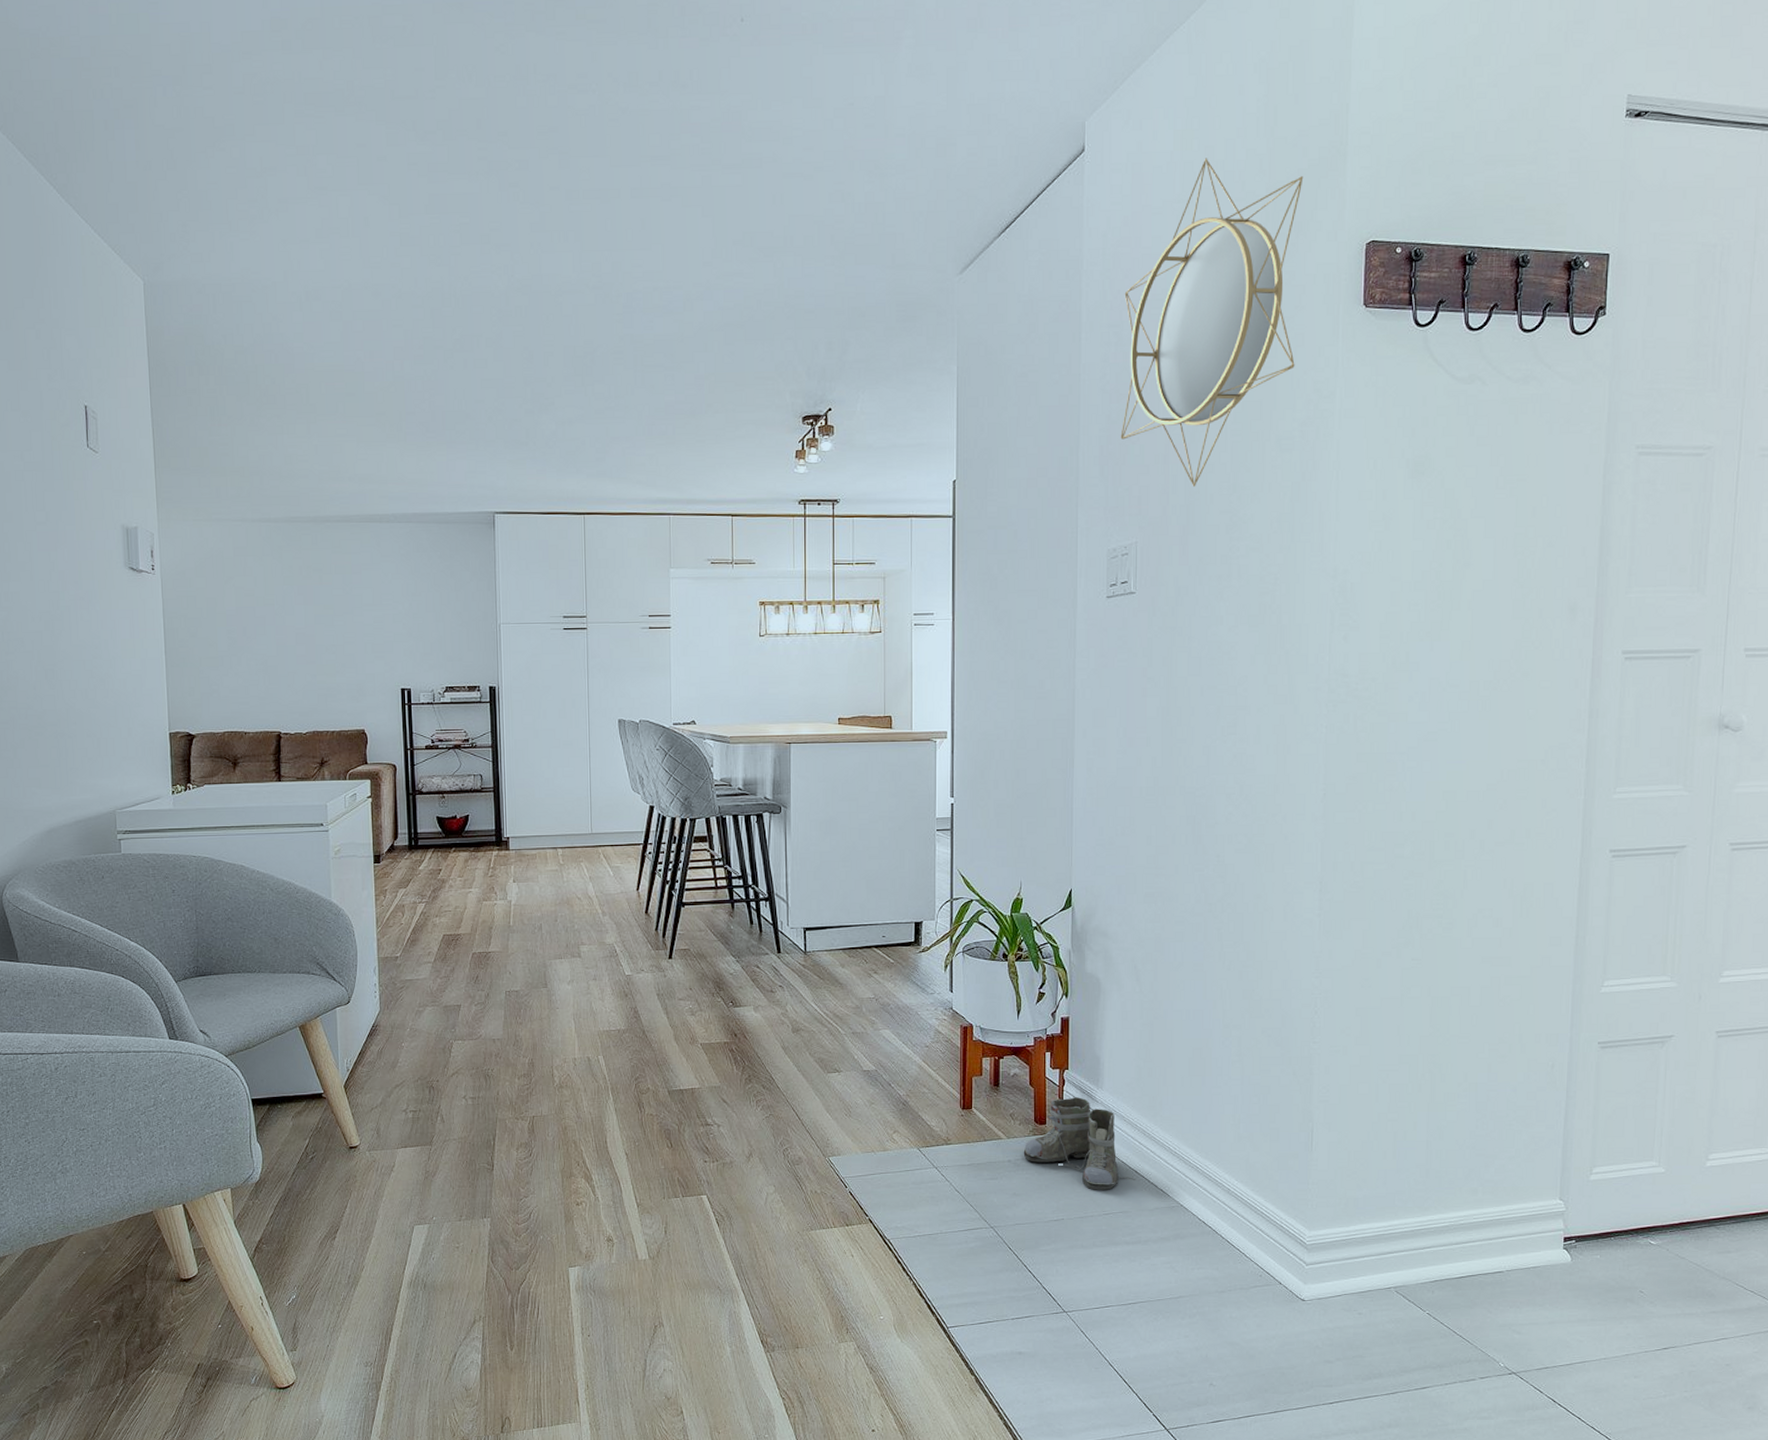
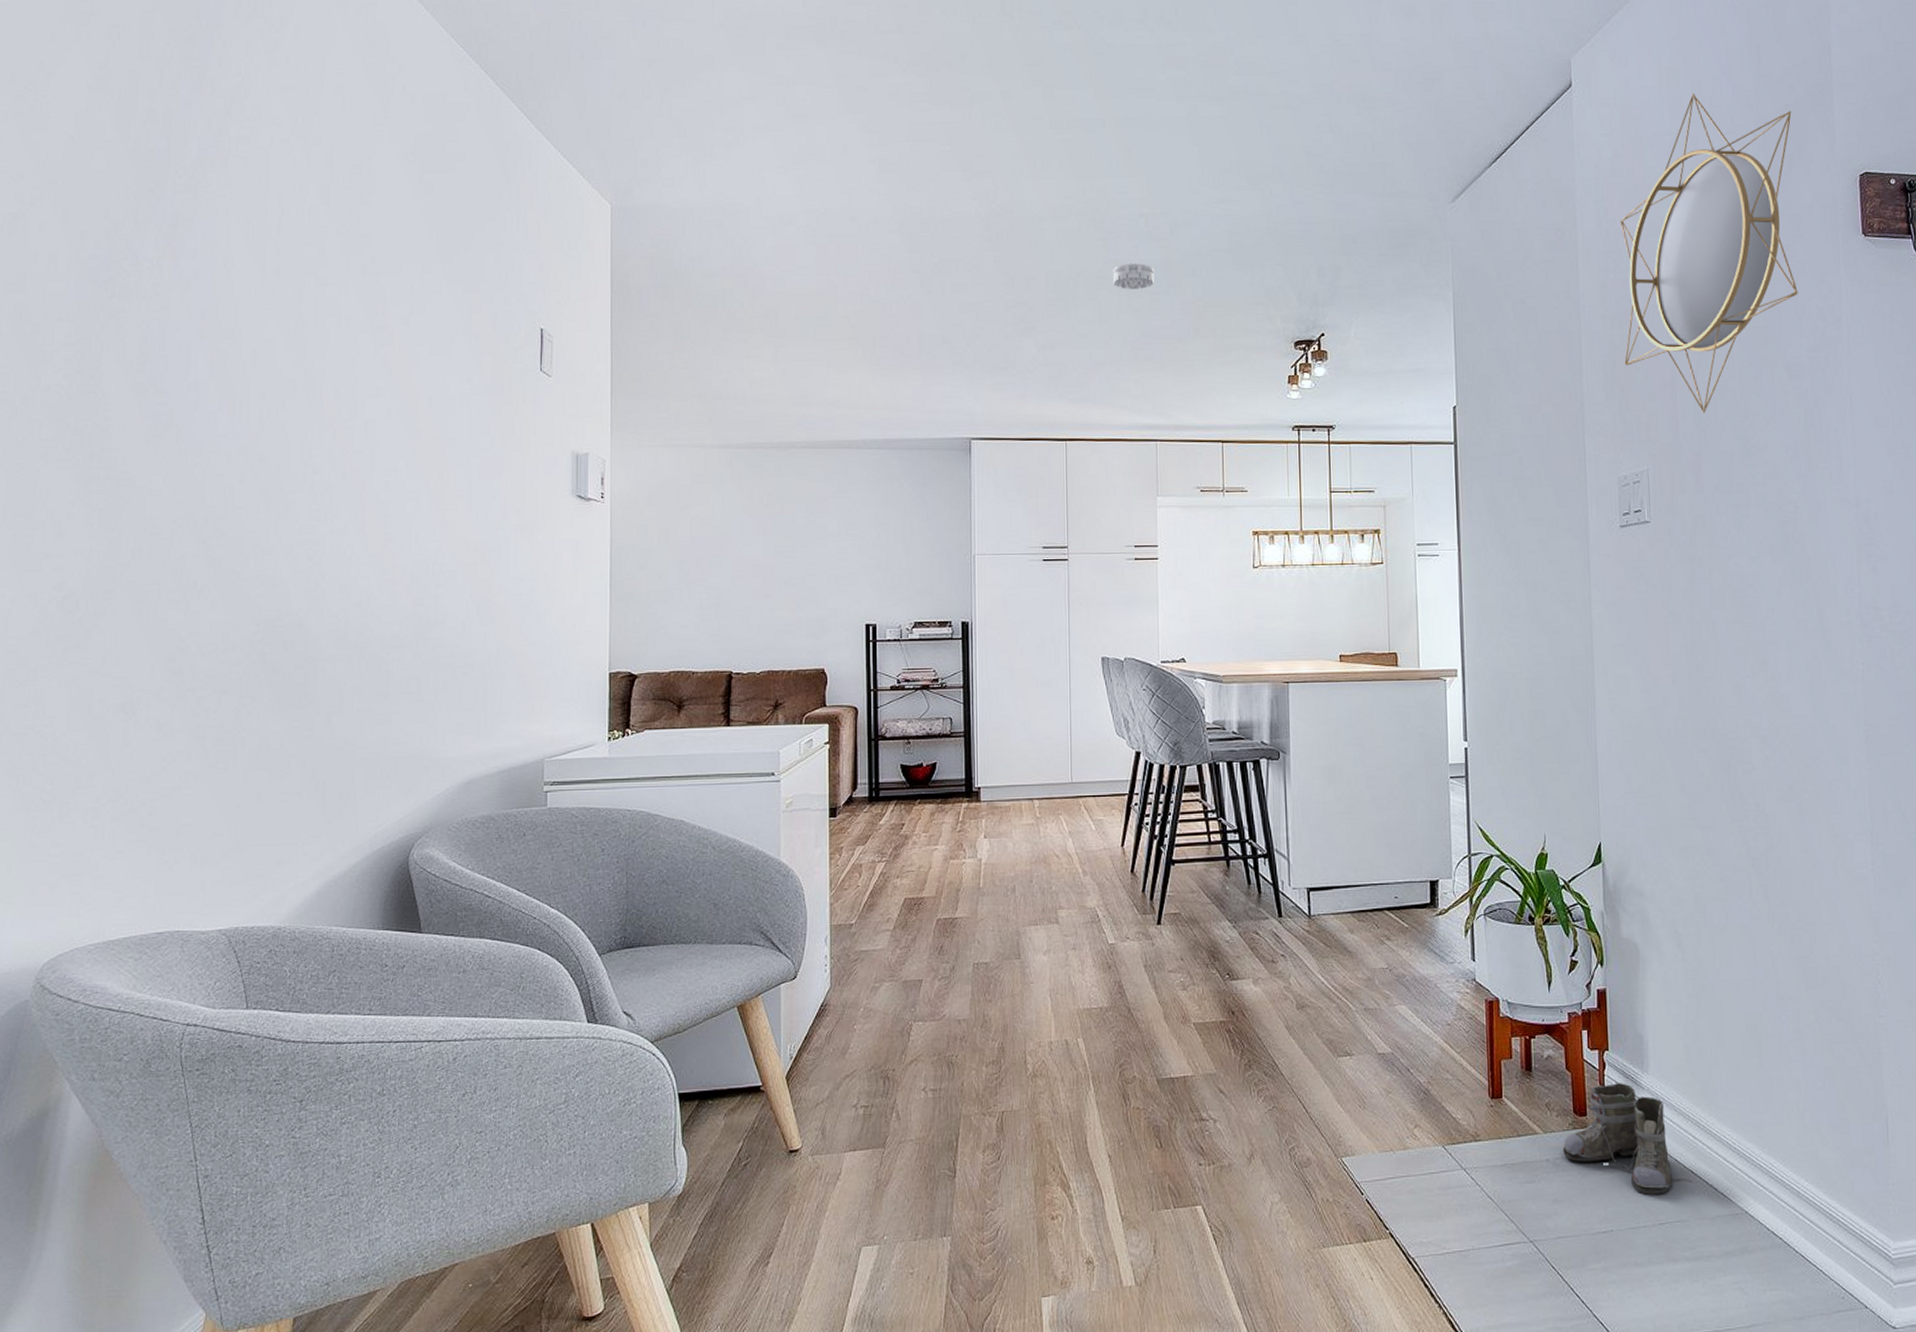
smoke detector: none [628,337,668,364] -> present [1113,262,1154,289]

